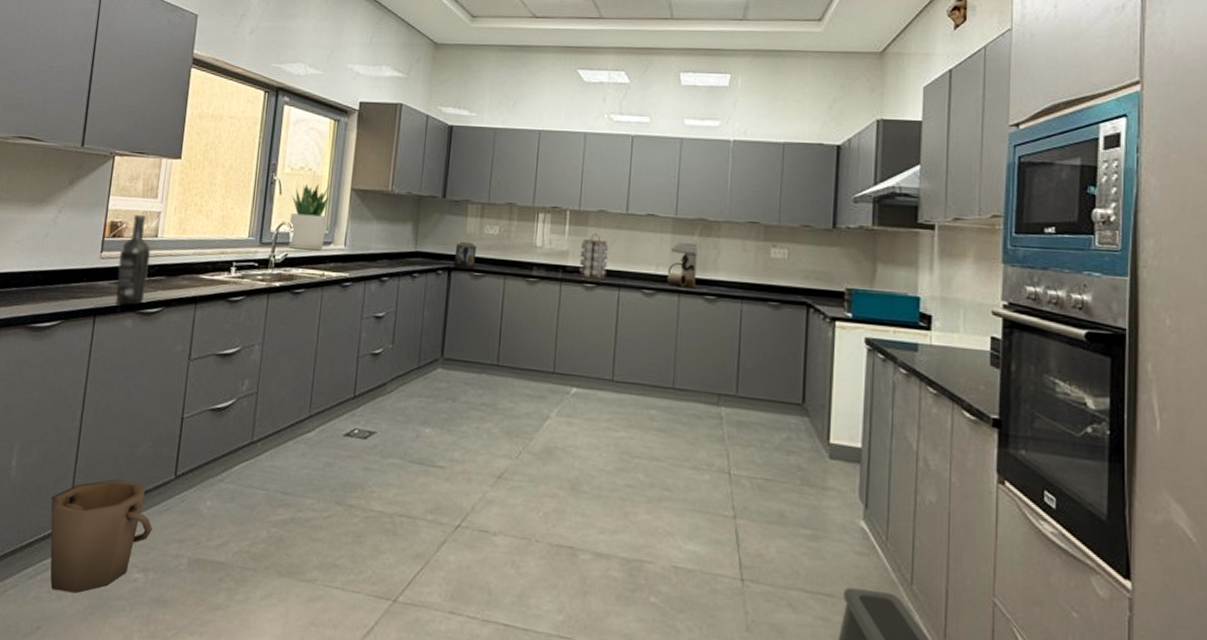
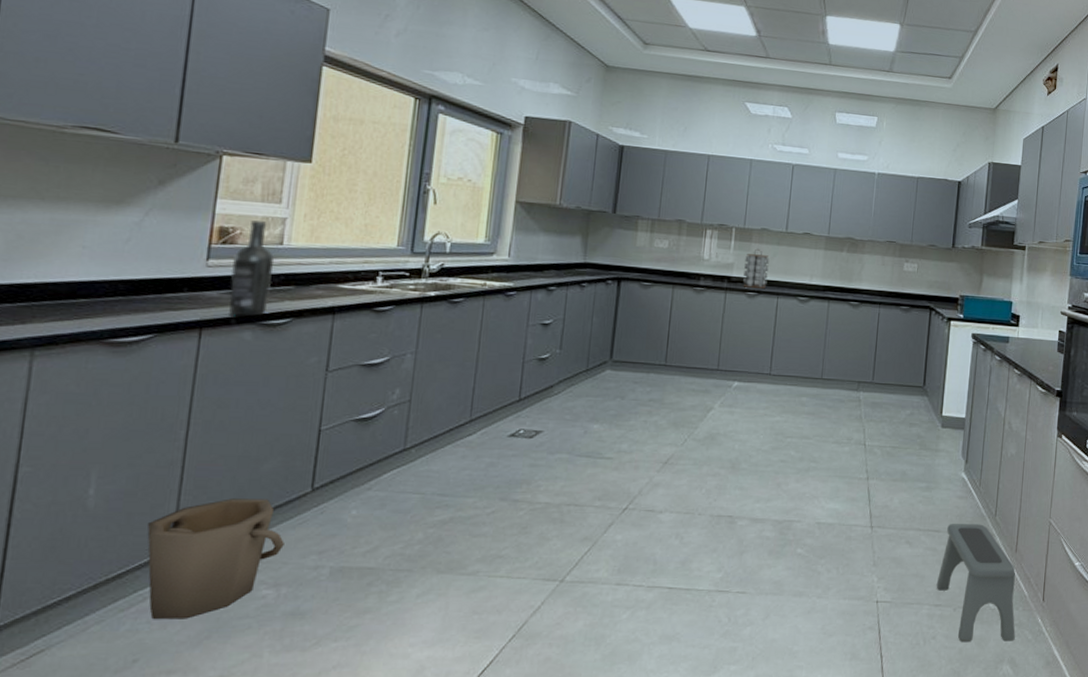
planter: present [288,183,330,251] -> none [445,195,492,261]
canister: present [449,241,477,270] -> none [619,254,647,280]
paper towel holder: present [667,242,698,288] -> none [819,257,846,295]

